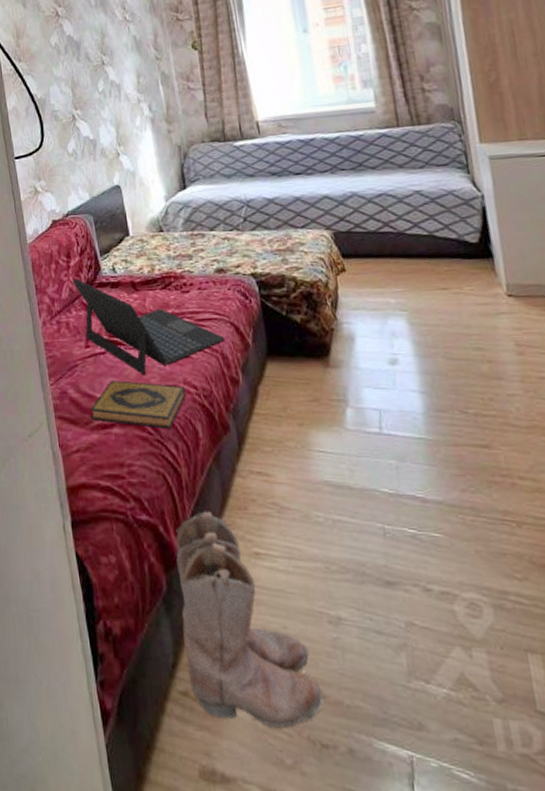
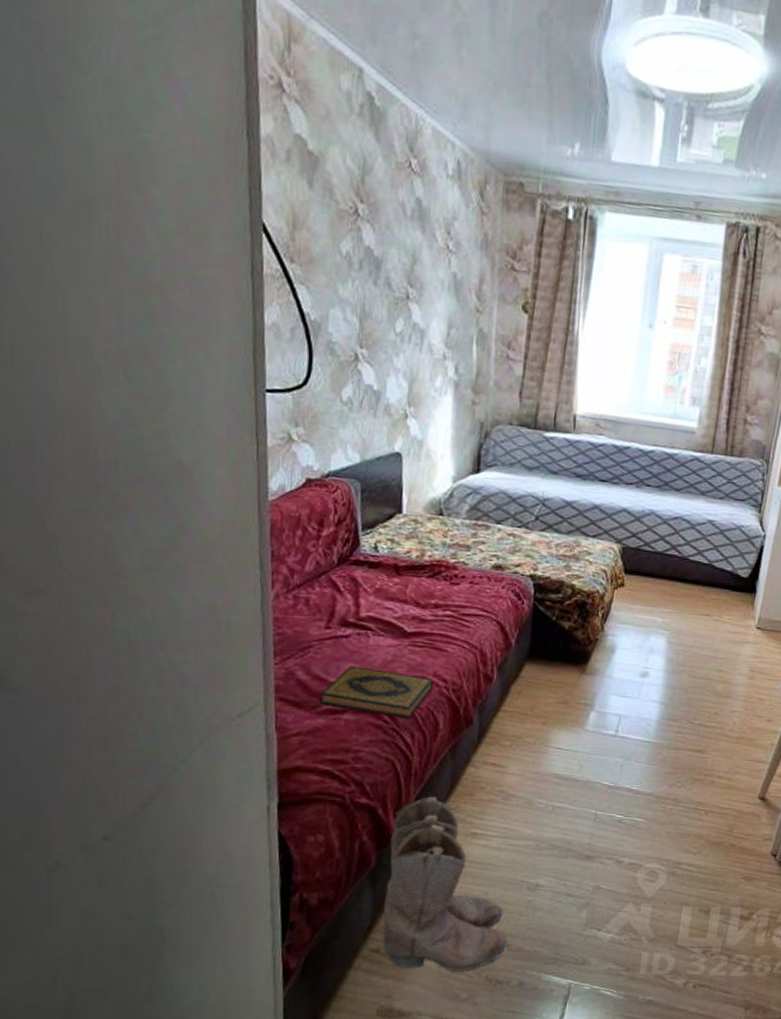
laptop: present [72,278,225,376] -> none [321,551,488,664]

